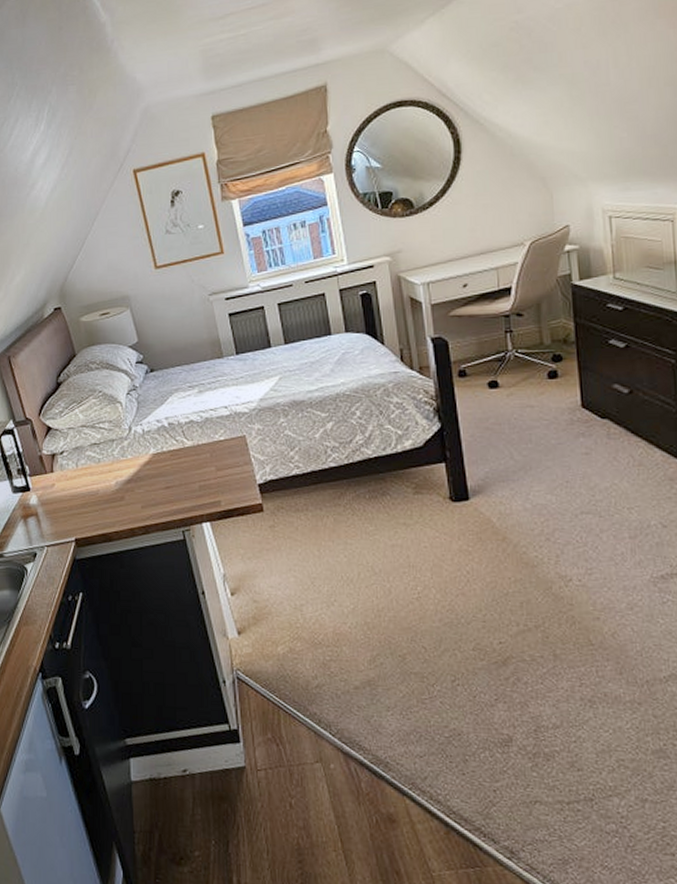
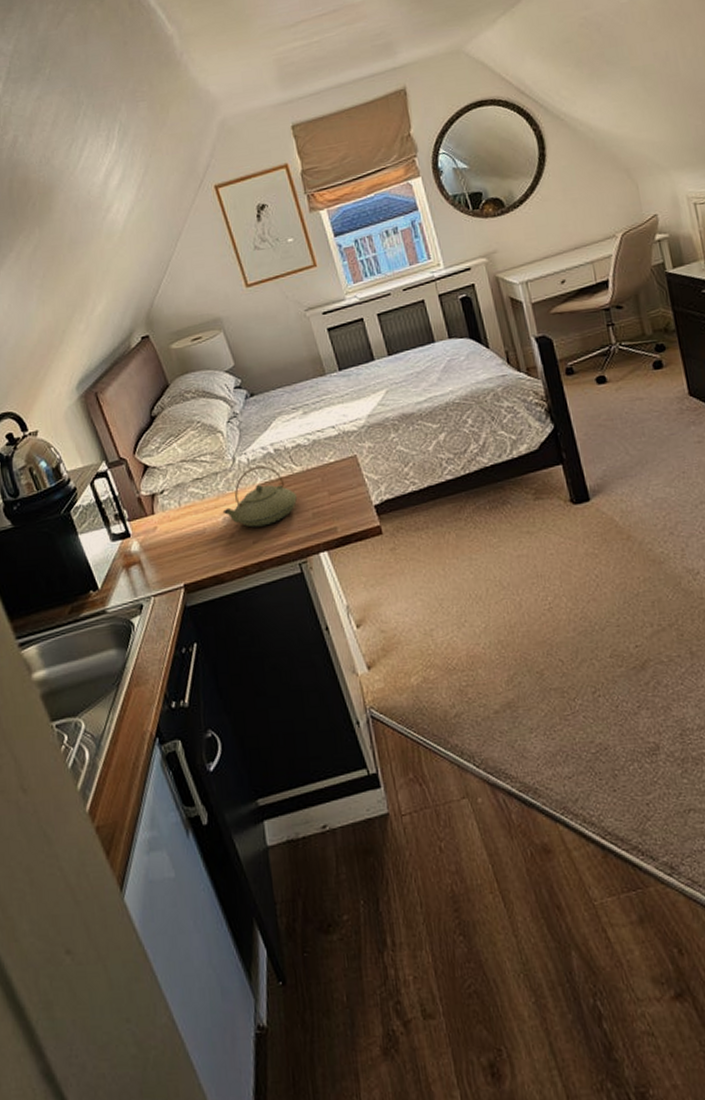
teapot: none [115,437,185,493] -> present [222,465,297,528]

